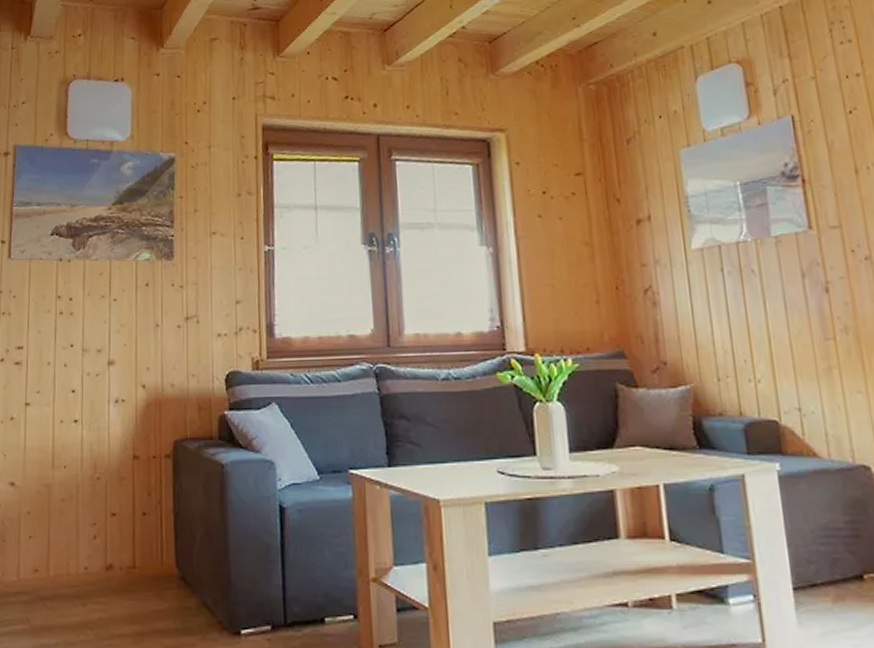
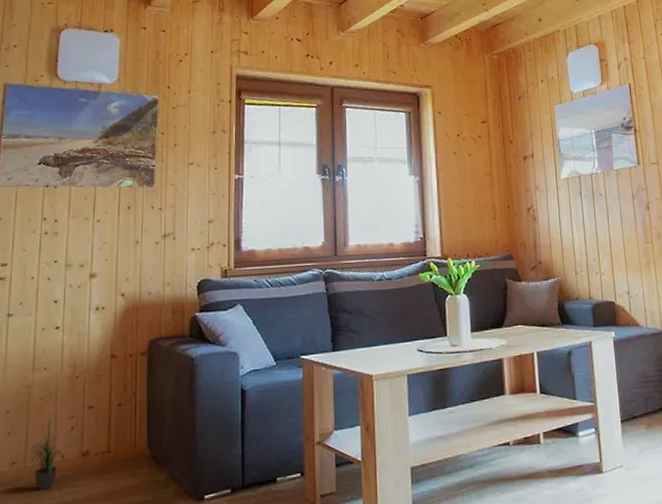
potted plant: none [46,520,89,604] -> present [23,416,66,491]

